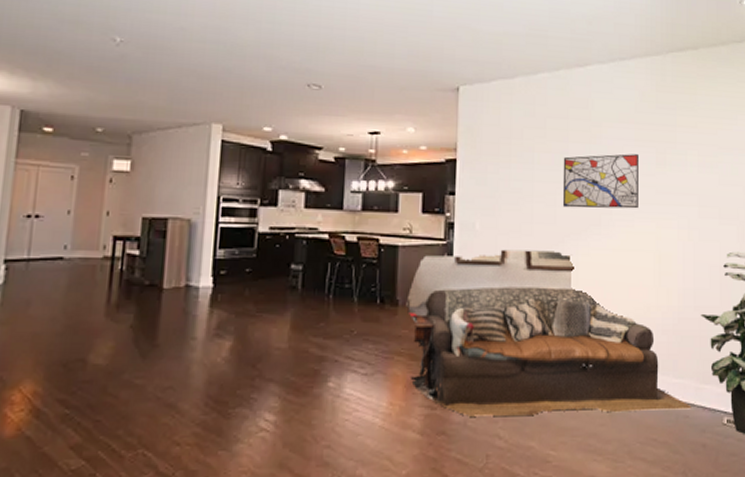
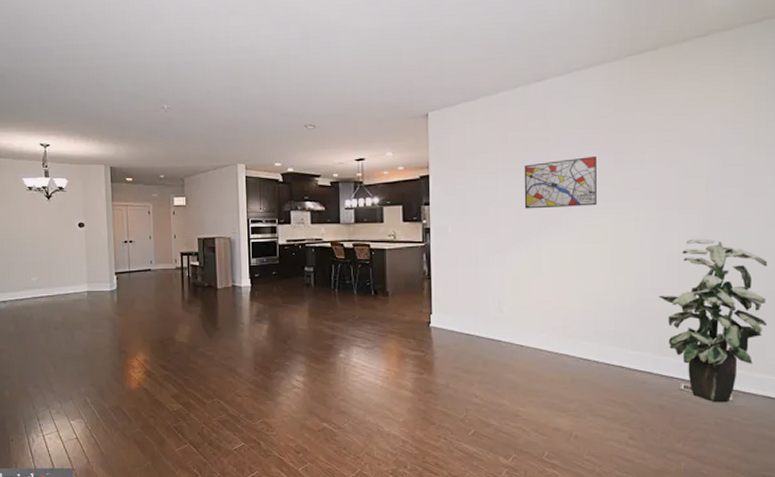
sofa: present [406,249,692,417] -> none [395,246,649,381]

